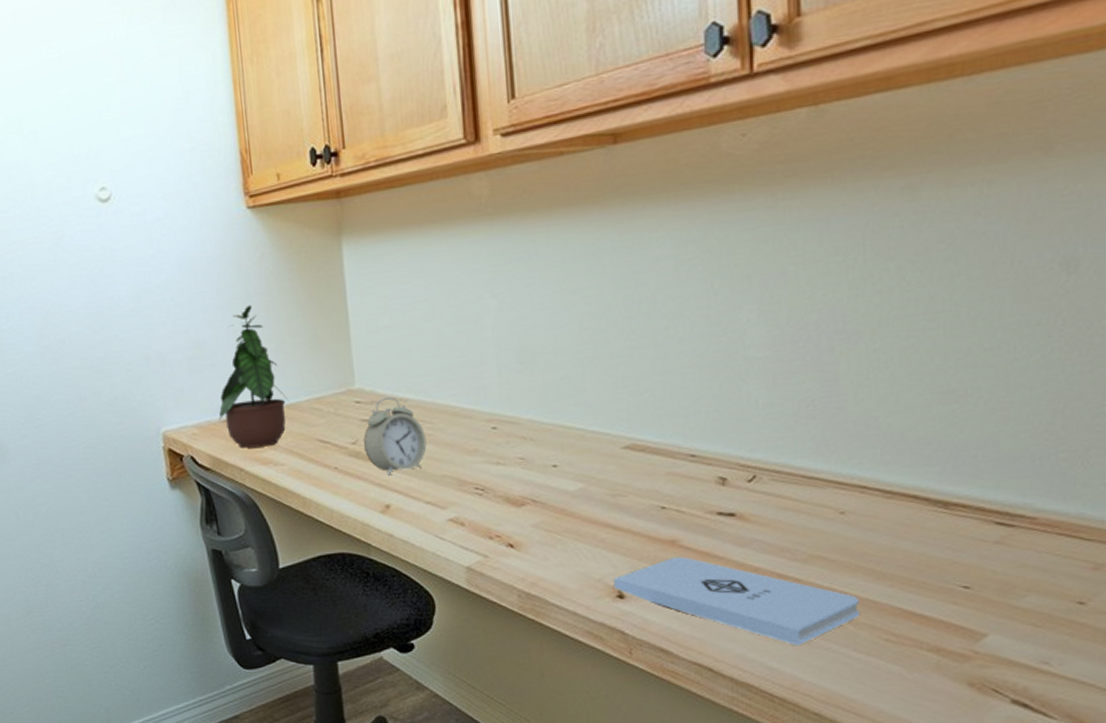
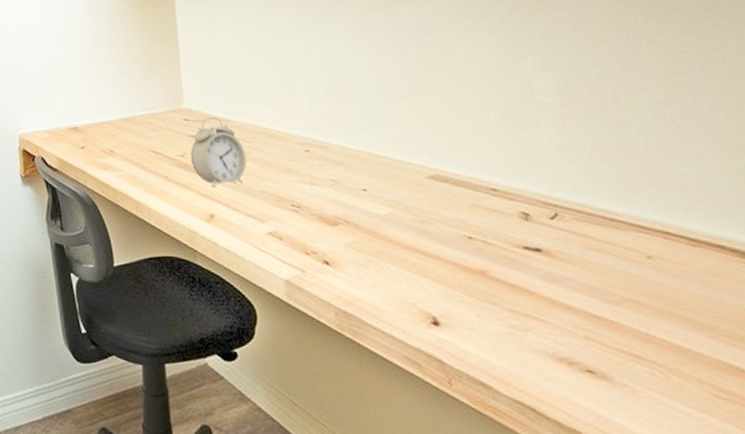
potted plant: present [219,305,289,448] -> none [67,32,127,153]
notepad: present [614,557,859,646] -> none [428,288,683,394]

